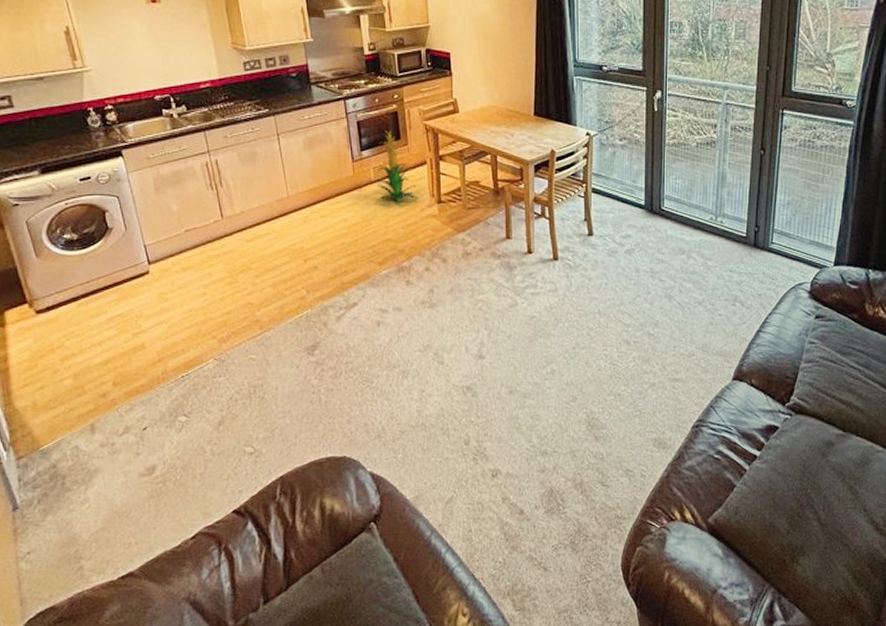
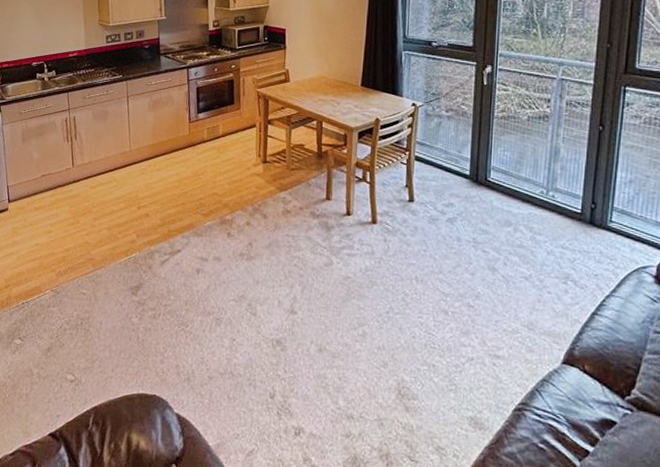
indoor plant: present [375,131,419,203] -> none [207,96,246,161]

